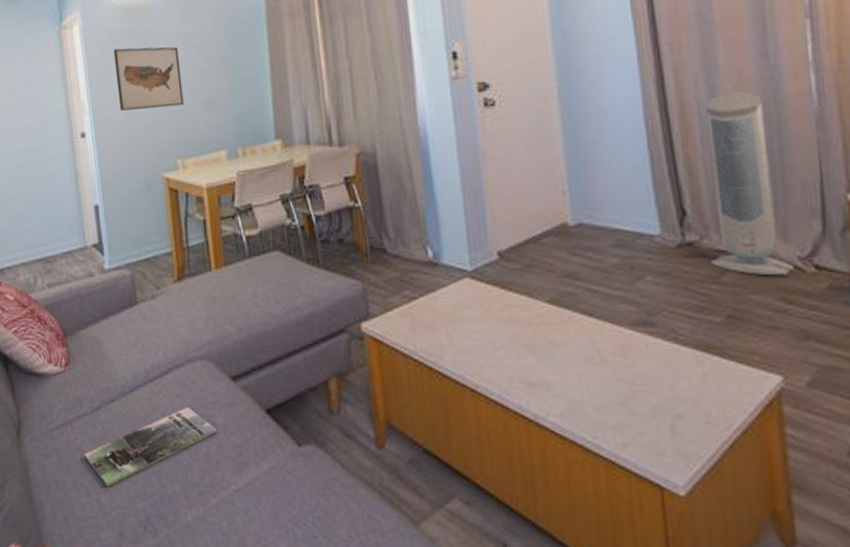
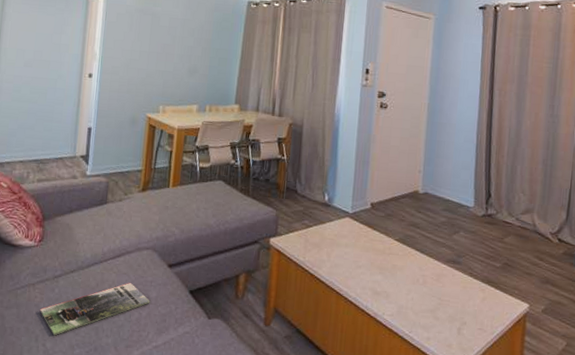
wall art: present [113,46,184,111] -> none [123,19,177,69]
air purifier: present [706,91,796,276] -> none [500,126,547,243]

